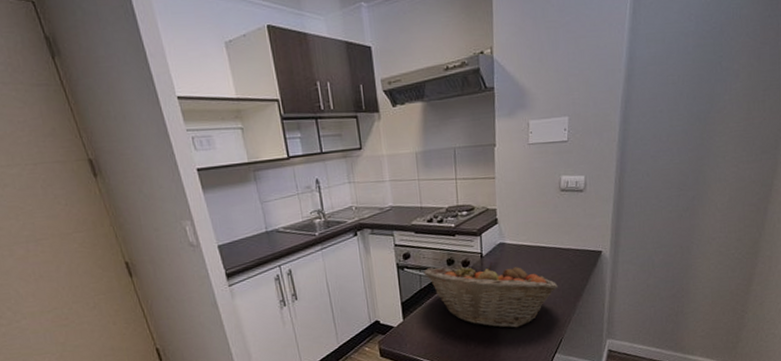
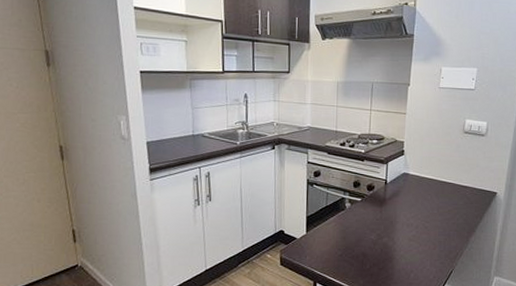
fruit basket: present [423,262,558,328] -> none [331,187,453,254]

